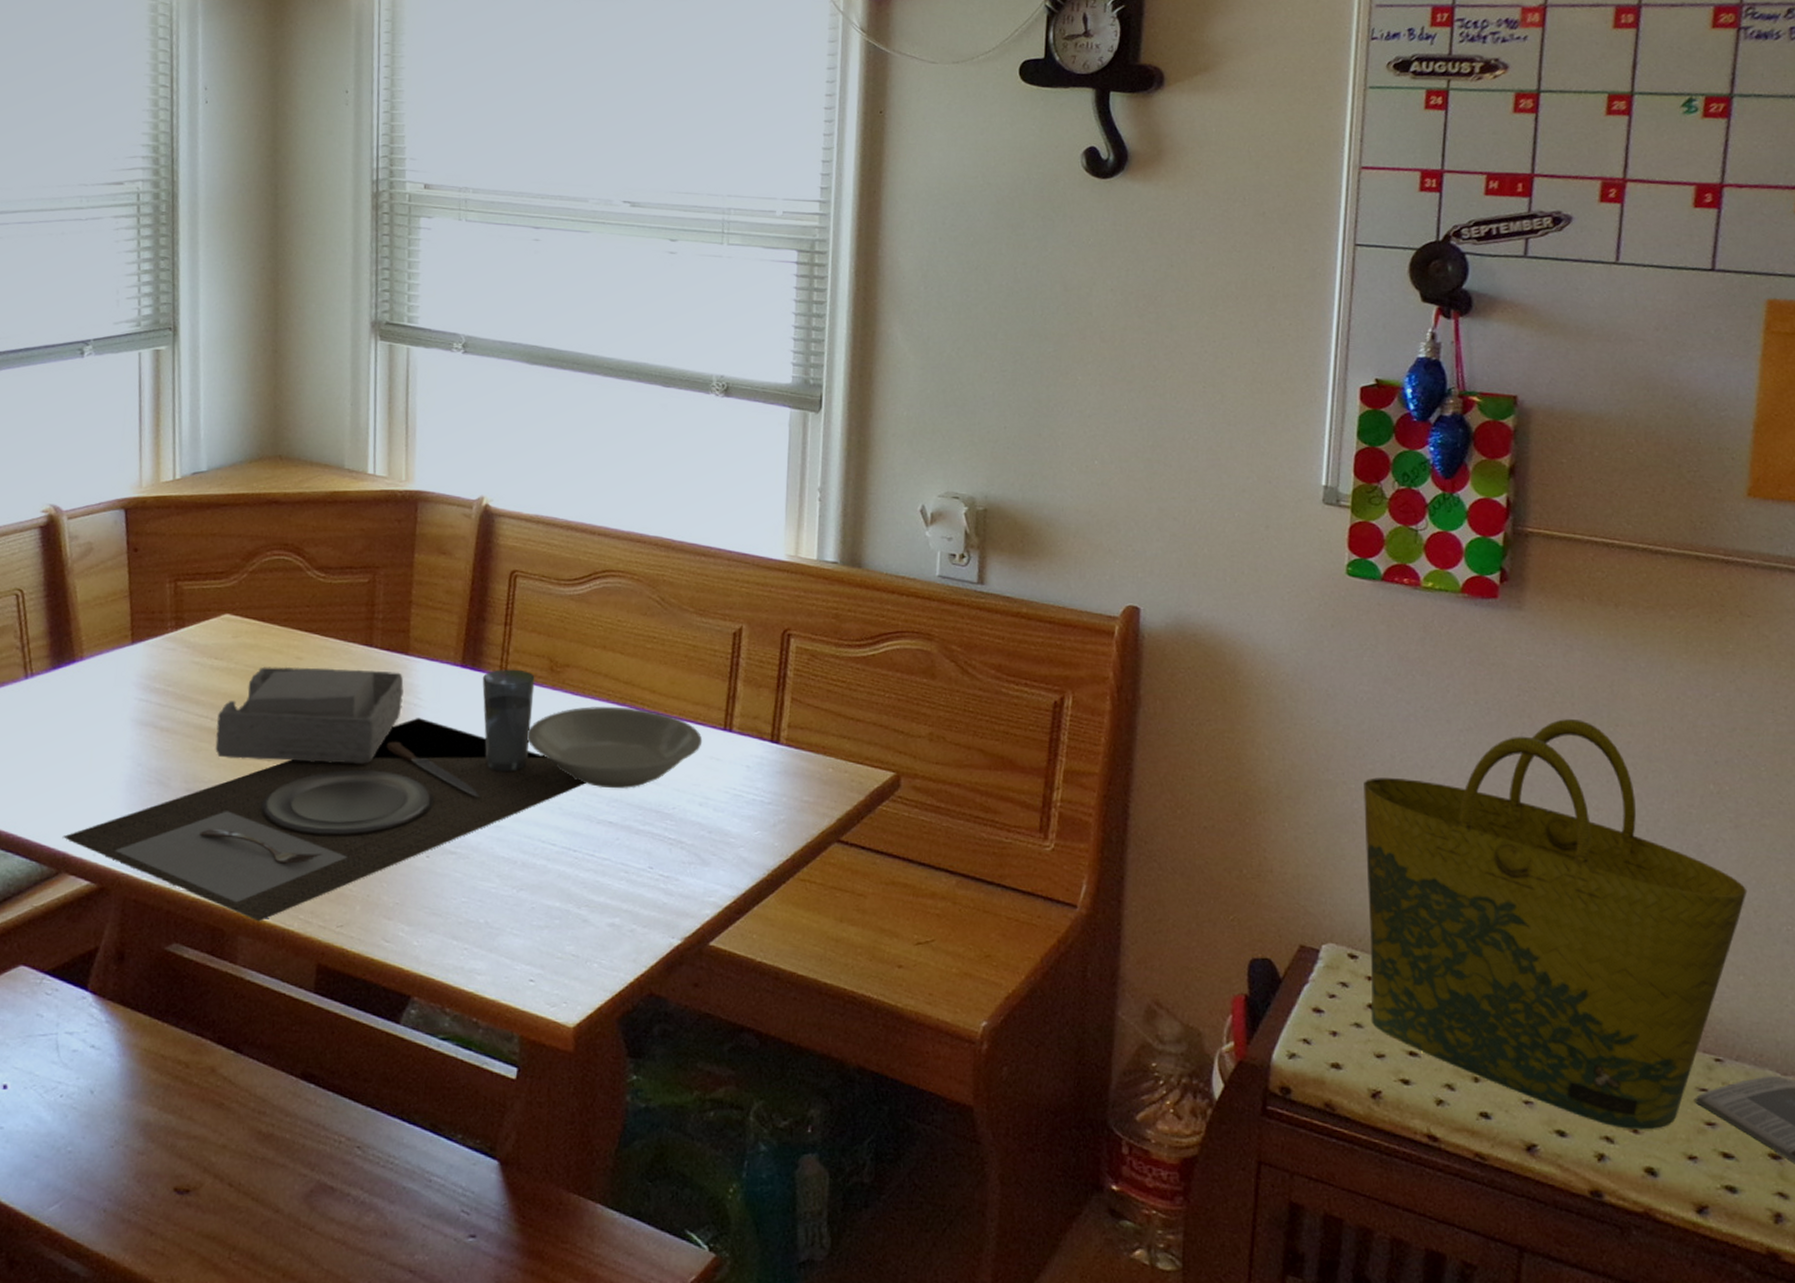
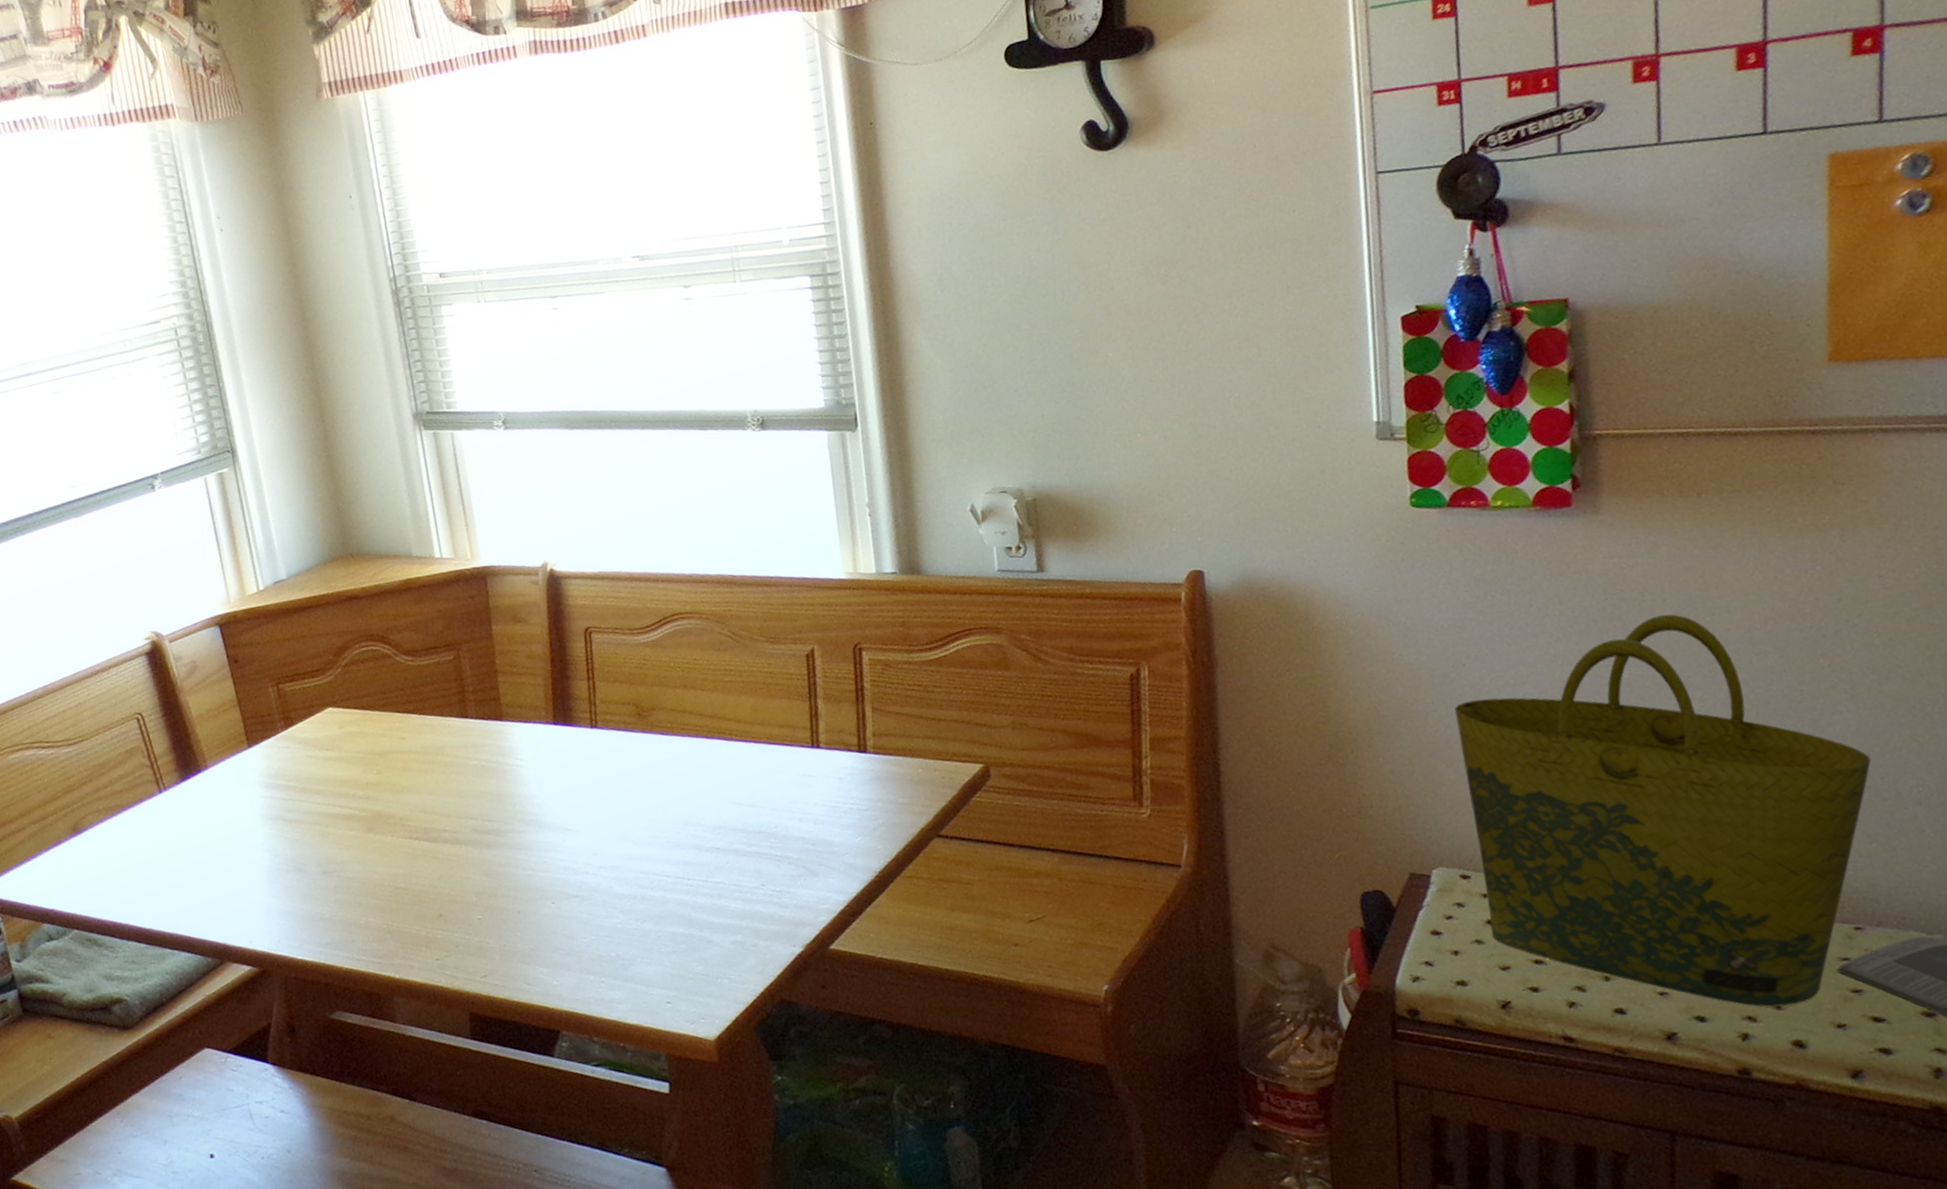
place setting: present [62,669,586,922] -> none [220,719,689,982]
napkin holder: present [215,666,404,764] -> none [338,738,506,839]
bowl: present [526,706,703,789] -> none [625,738,793,818]

